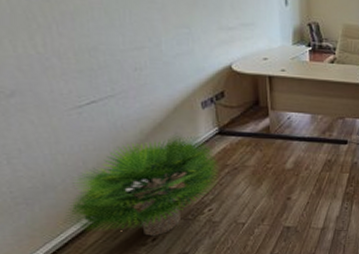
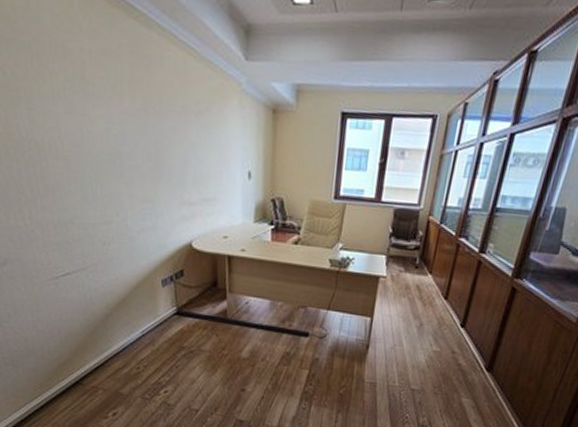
potted plant: present [64,133,220,237] -> none [41,310,177,411]

